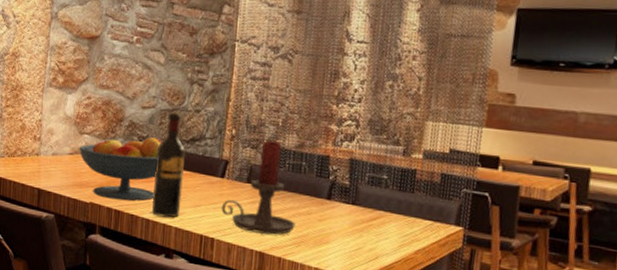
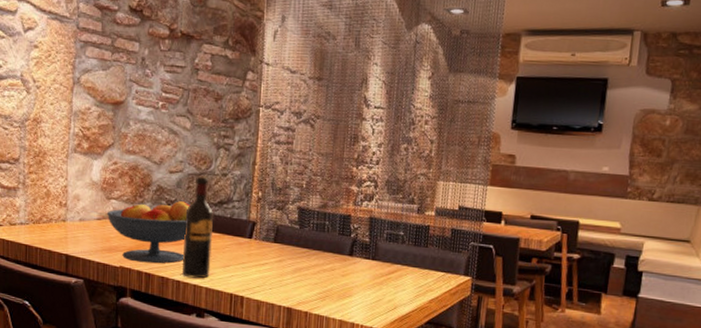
candle holder: present [221,140,296,235] -> none [250,201,320,291]

